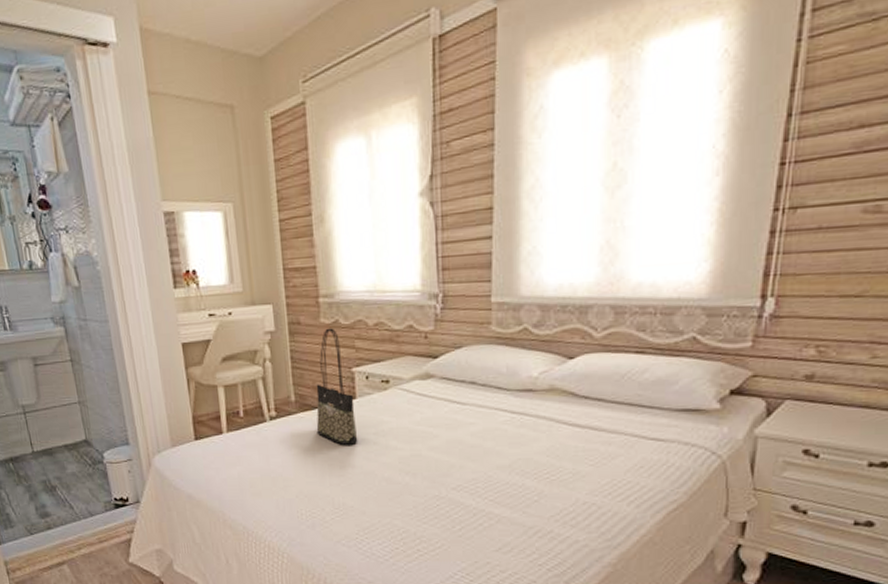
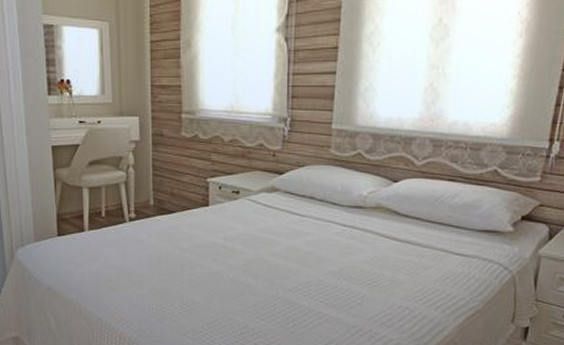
tote bag: present [316,328,358,446] -> none [171,141,208,248]

